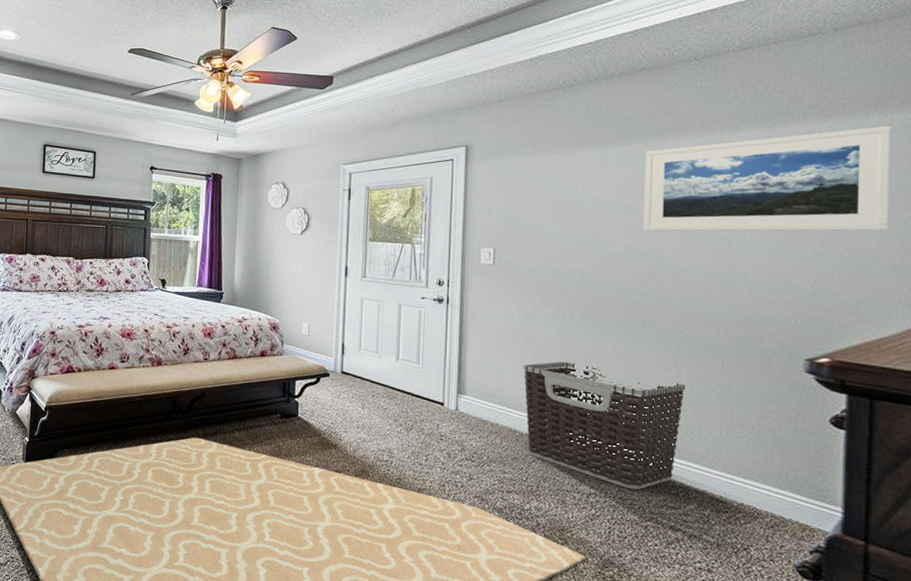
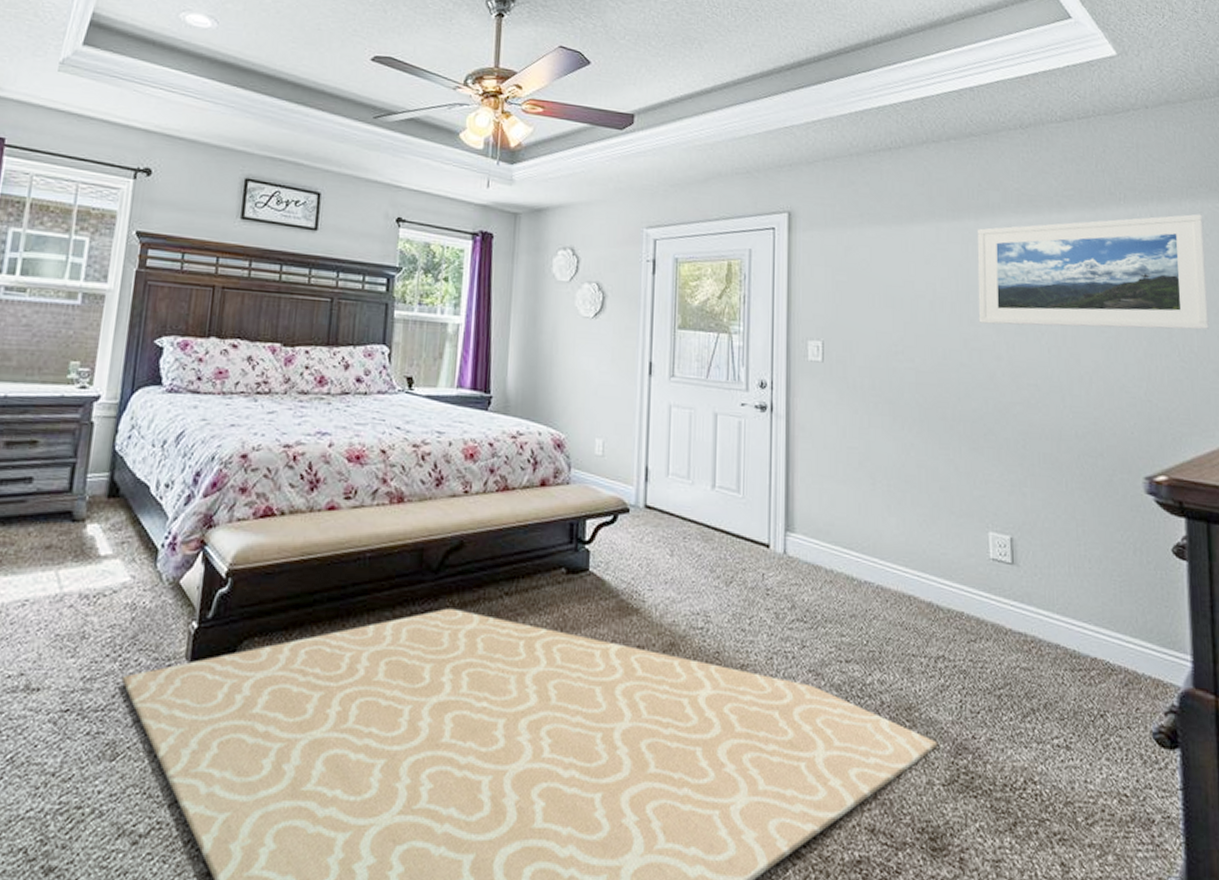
clothes hamper: present [524,361,685,490] -> none [860,485,1031,649]

